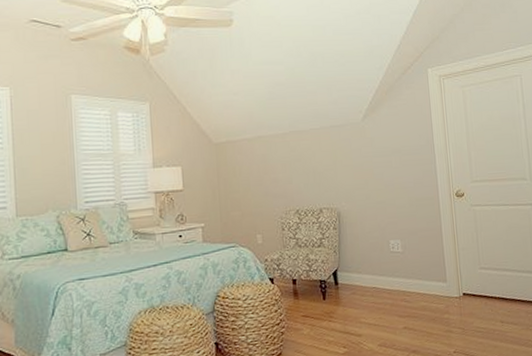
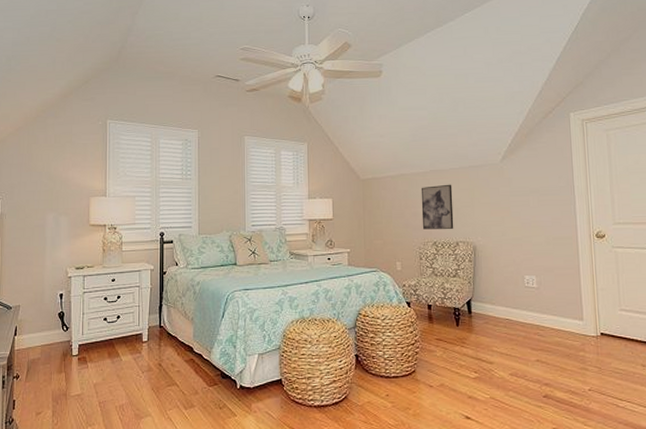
wall art: none [280,146,317,197] -> present [421,184,454,229]

